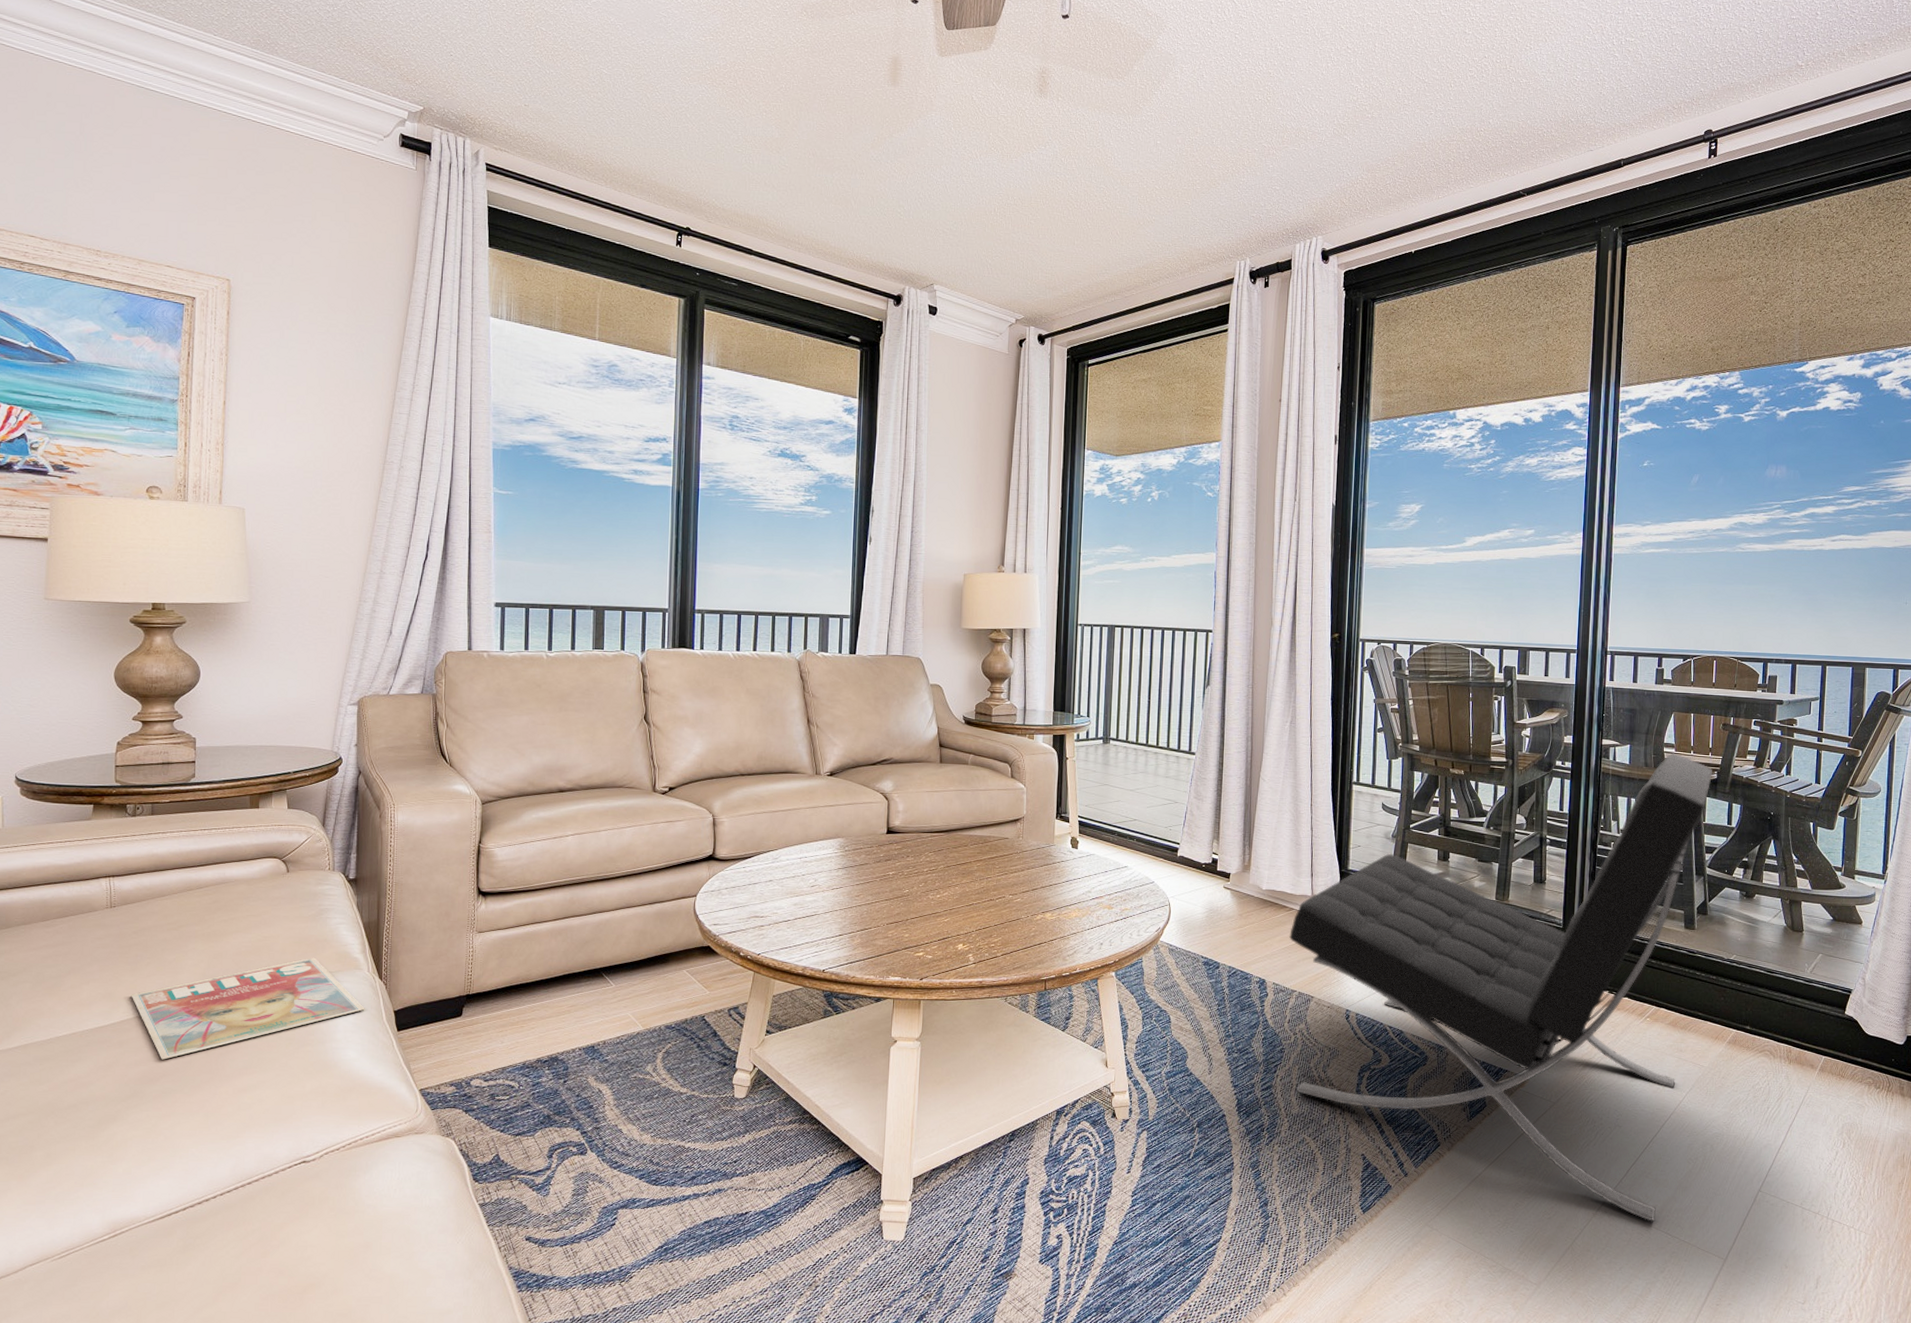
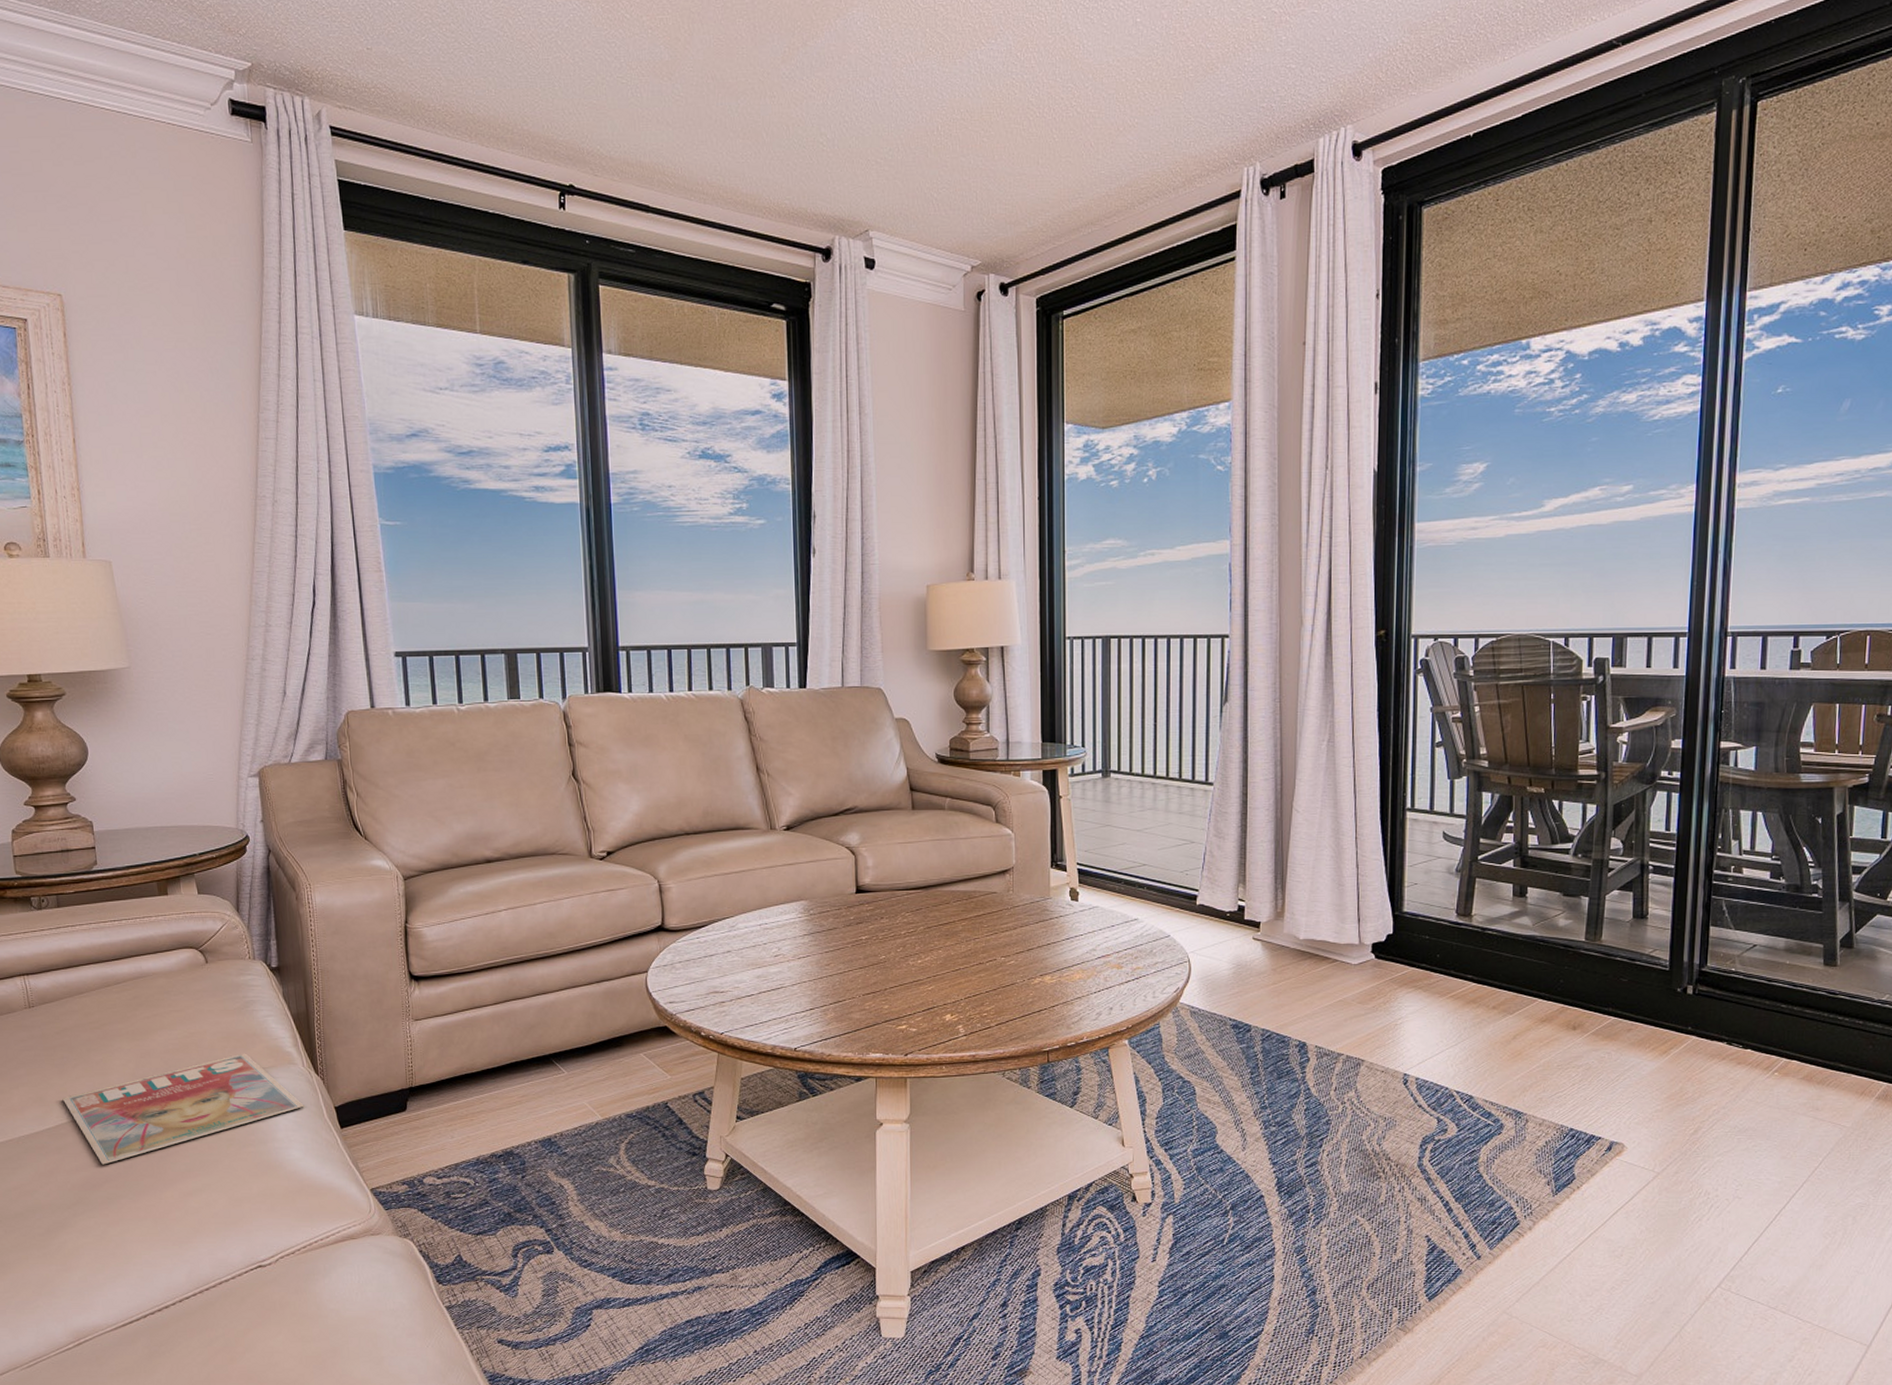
lounge chair: present [1288,753,1713,1223] -> none [1332,754,1864,1306]

